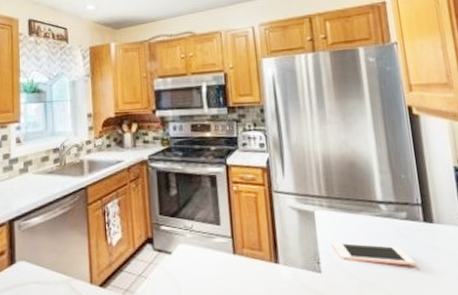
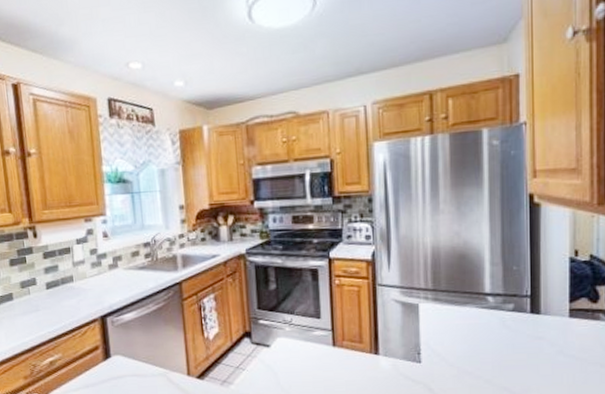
cell phone: present [332,242,415,266] -> none [434,334,517,356]

